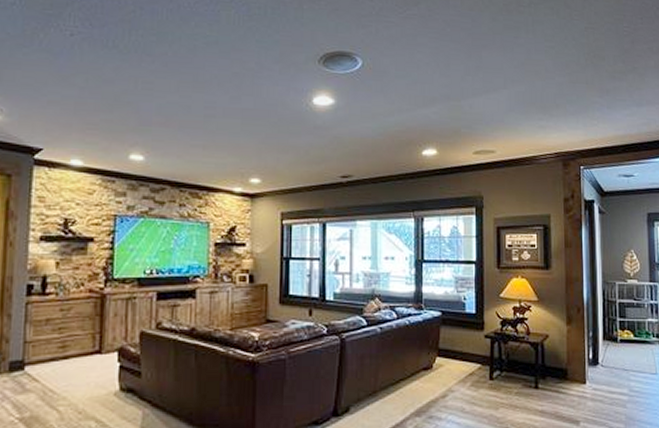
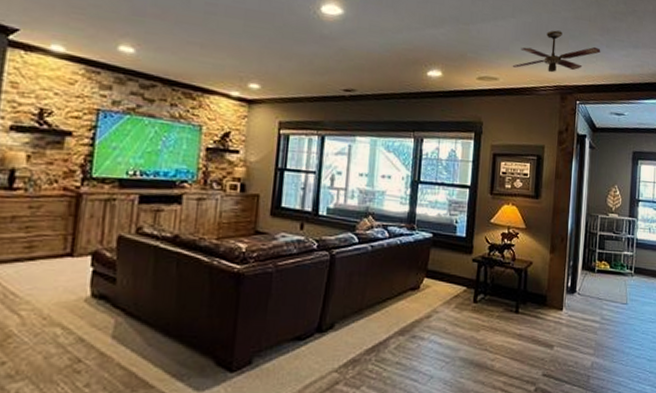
ceiling fan: none [508,97,602,140] -> present [512,30,601,73]

